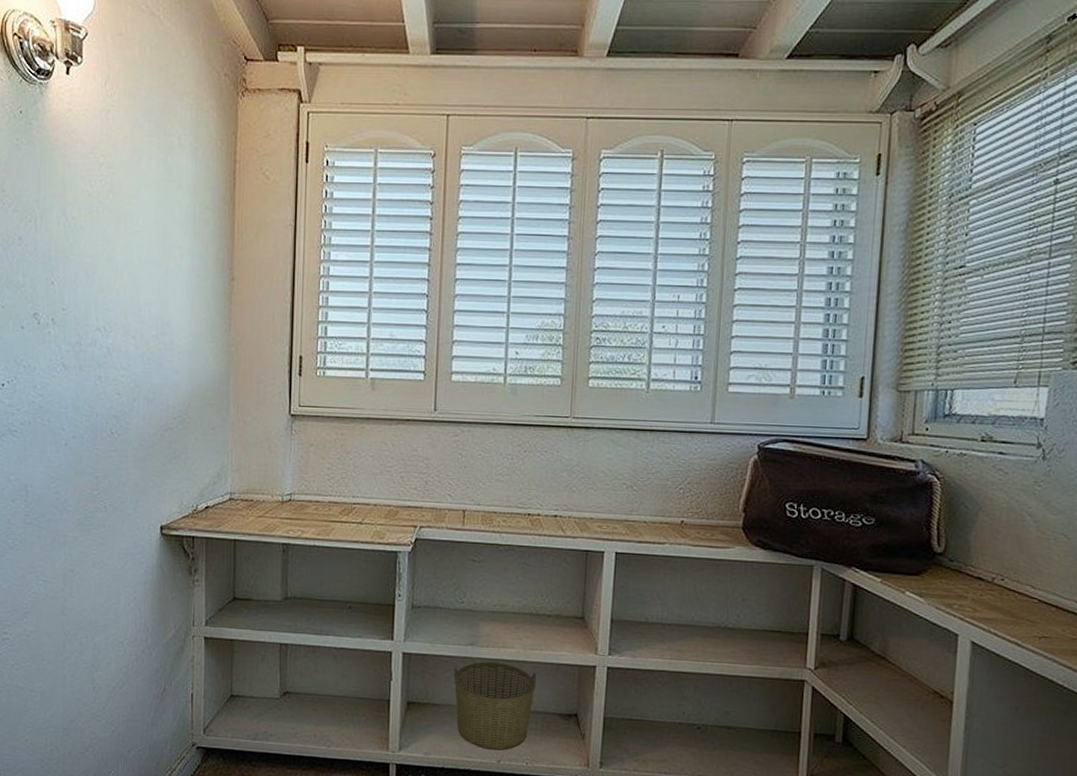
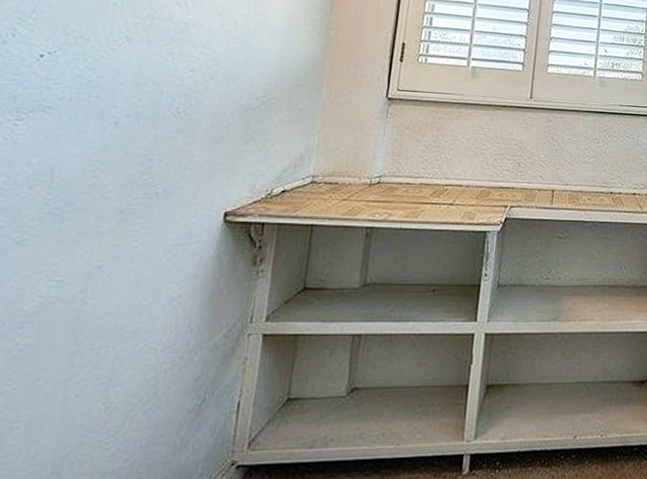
basket: present [453,661,537,751] -> none [535,336,614,426]

